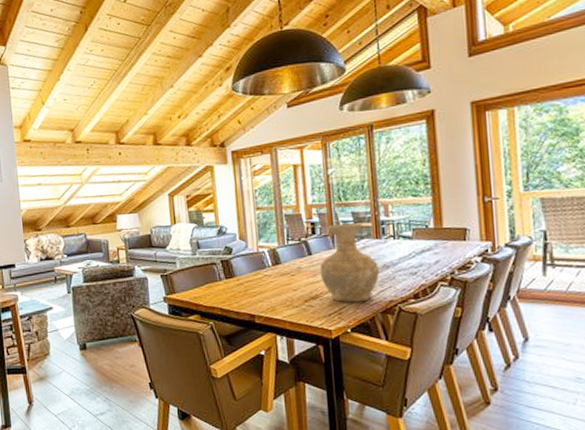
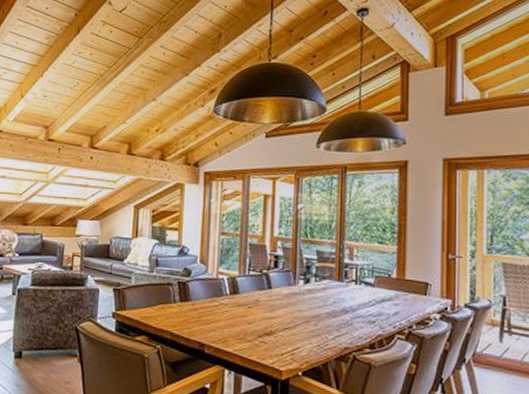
vase: present [319,223,379,303] -> none [277,261,337,345]

